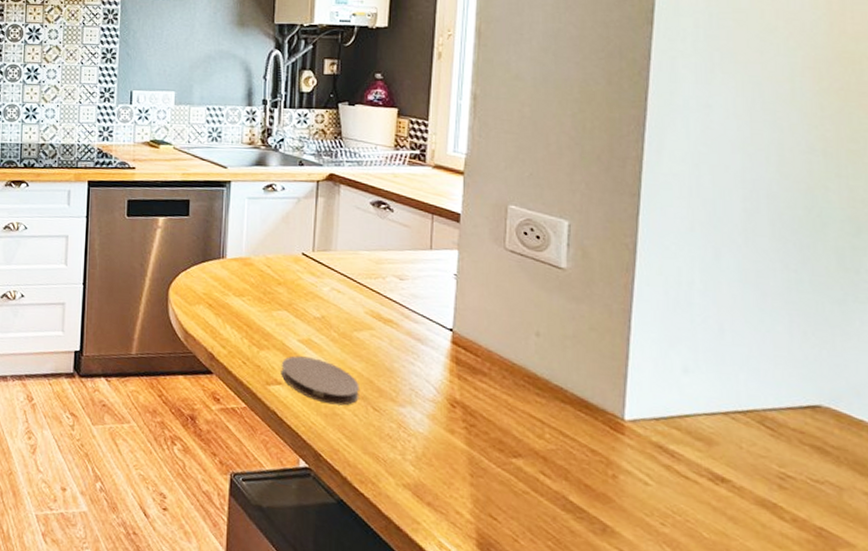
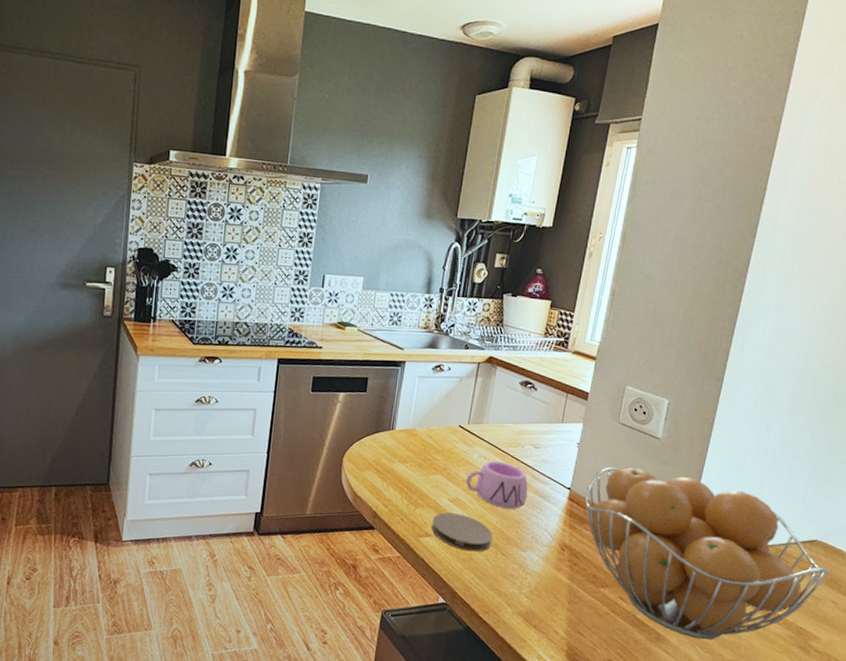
mug: none [317,294,398,354] -> present [465,460,528,509]
fruit basket: none [474,303,851,538] -> present [584,467,830,640]

